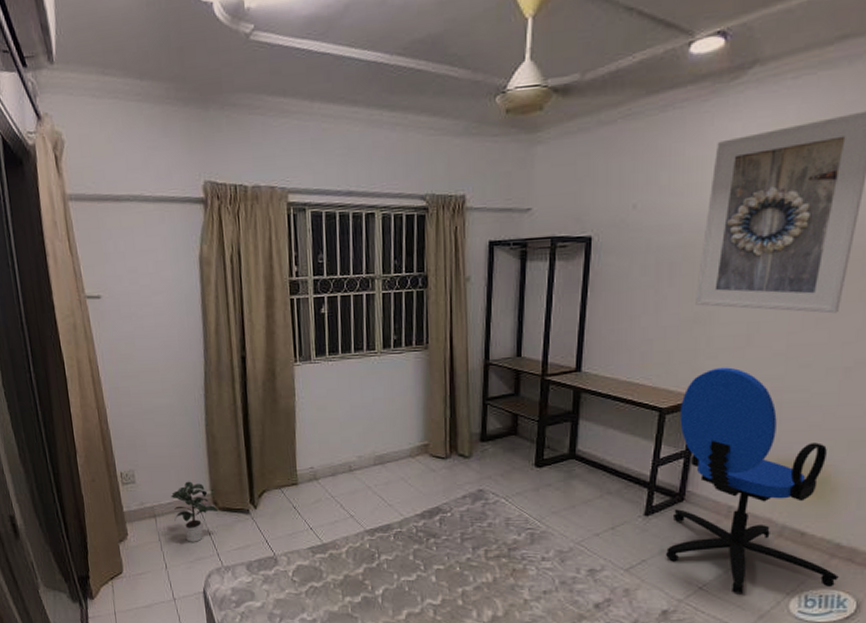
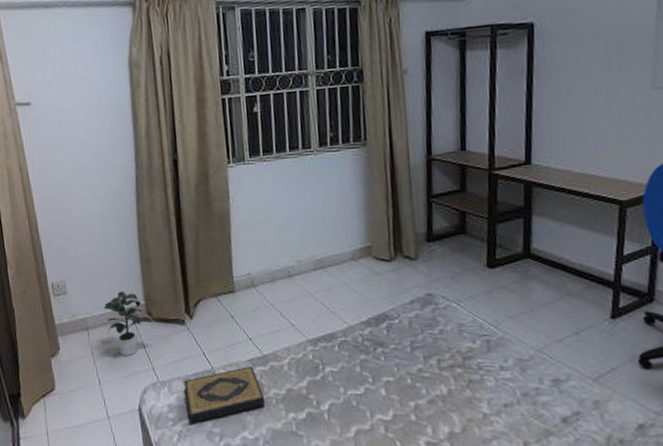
hardback book: none [247,554,324,605] -> present [184,366,266,423]

